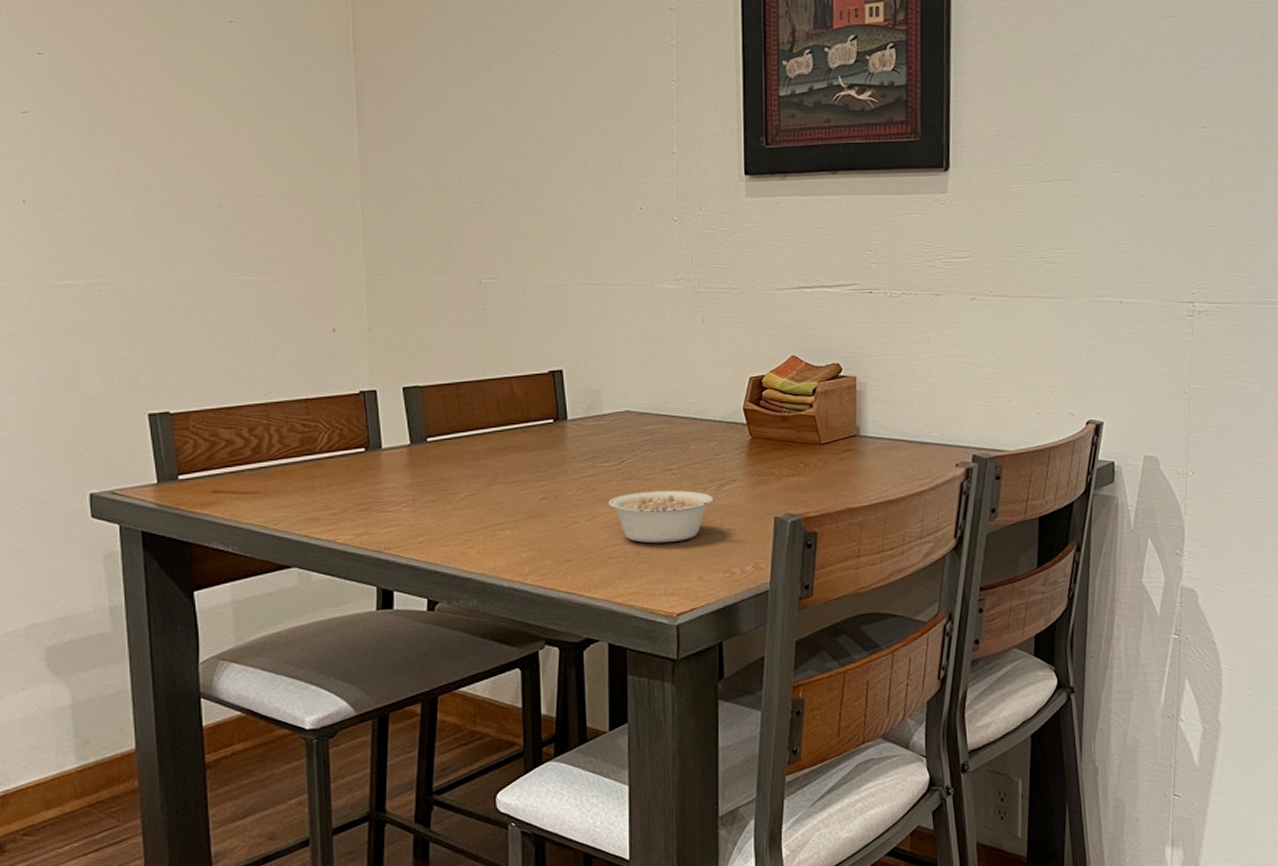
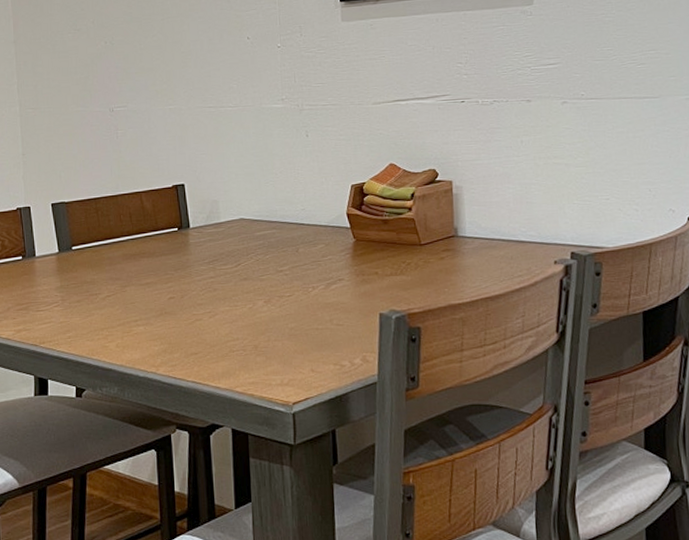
legume: present [608,490,727,543] -> none [228,289,335,338]

